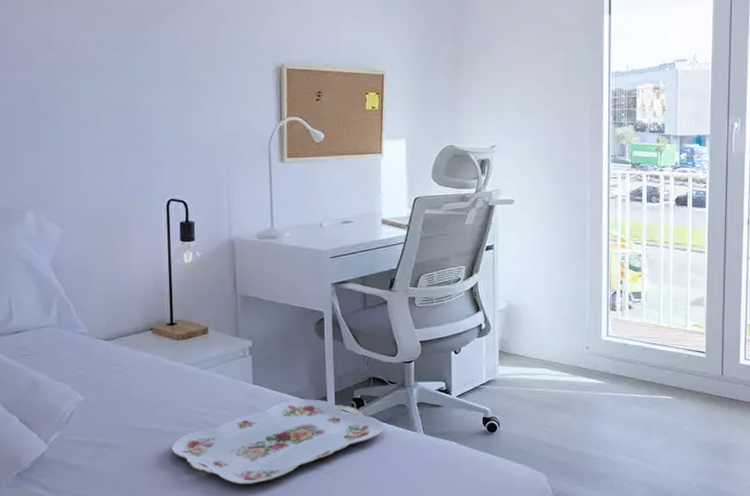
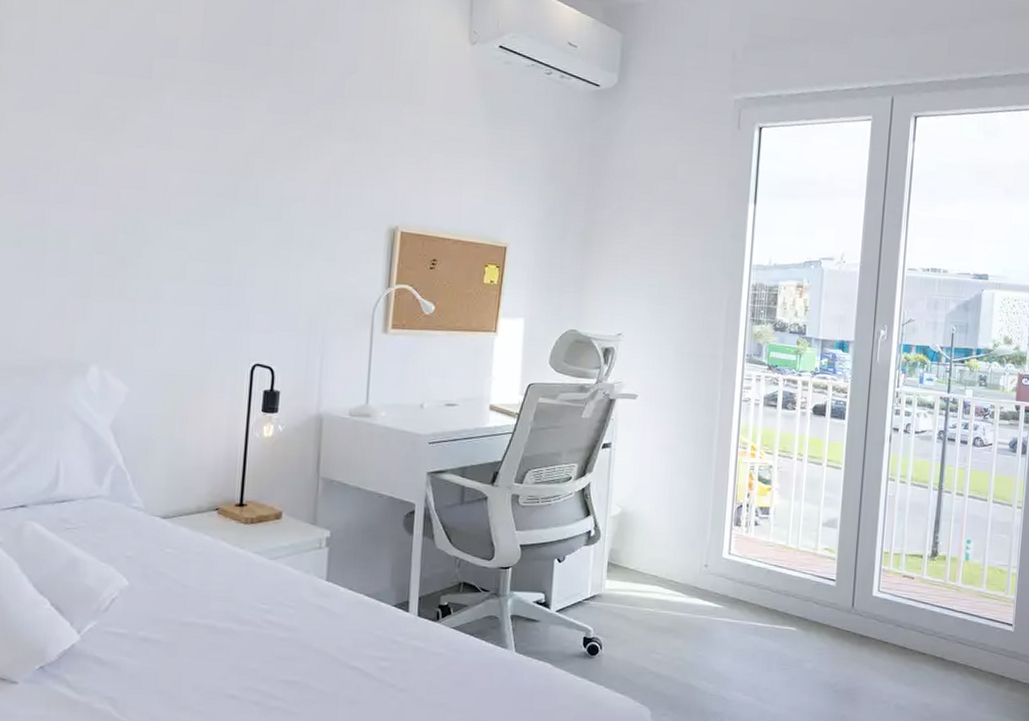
serving tray: present [171,399,385,485] -> none [223,602,472,698]

